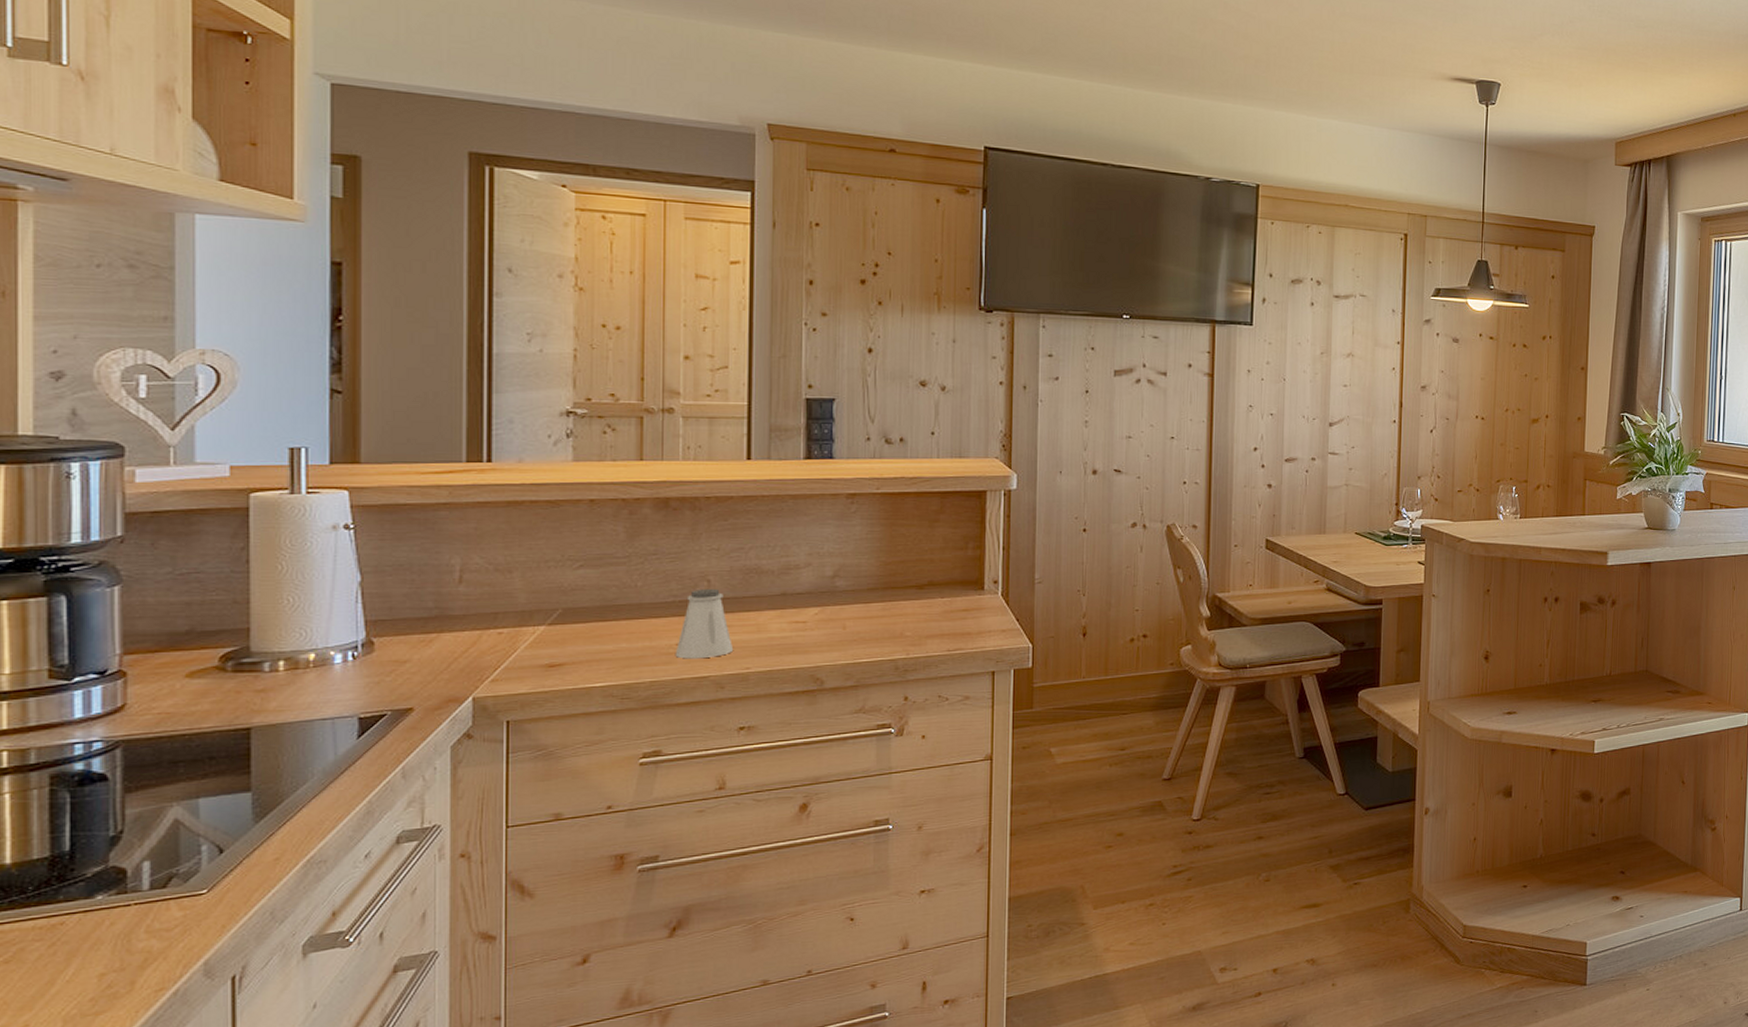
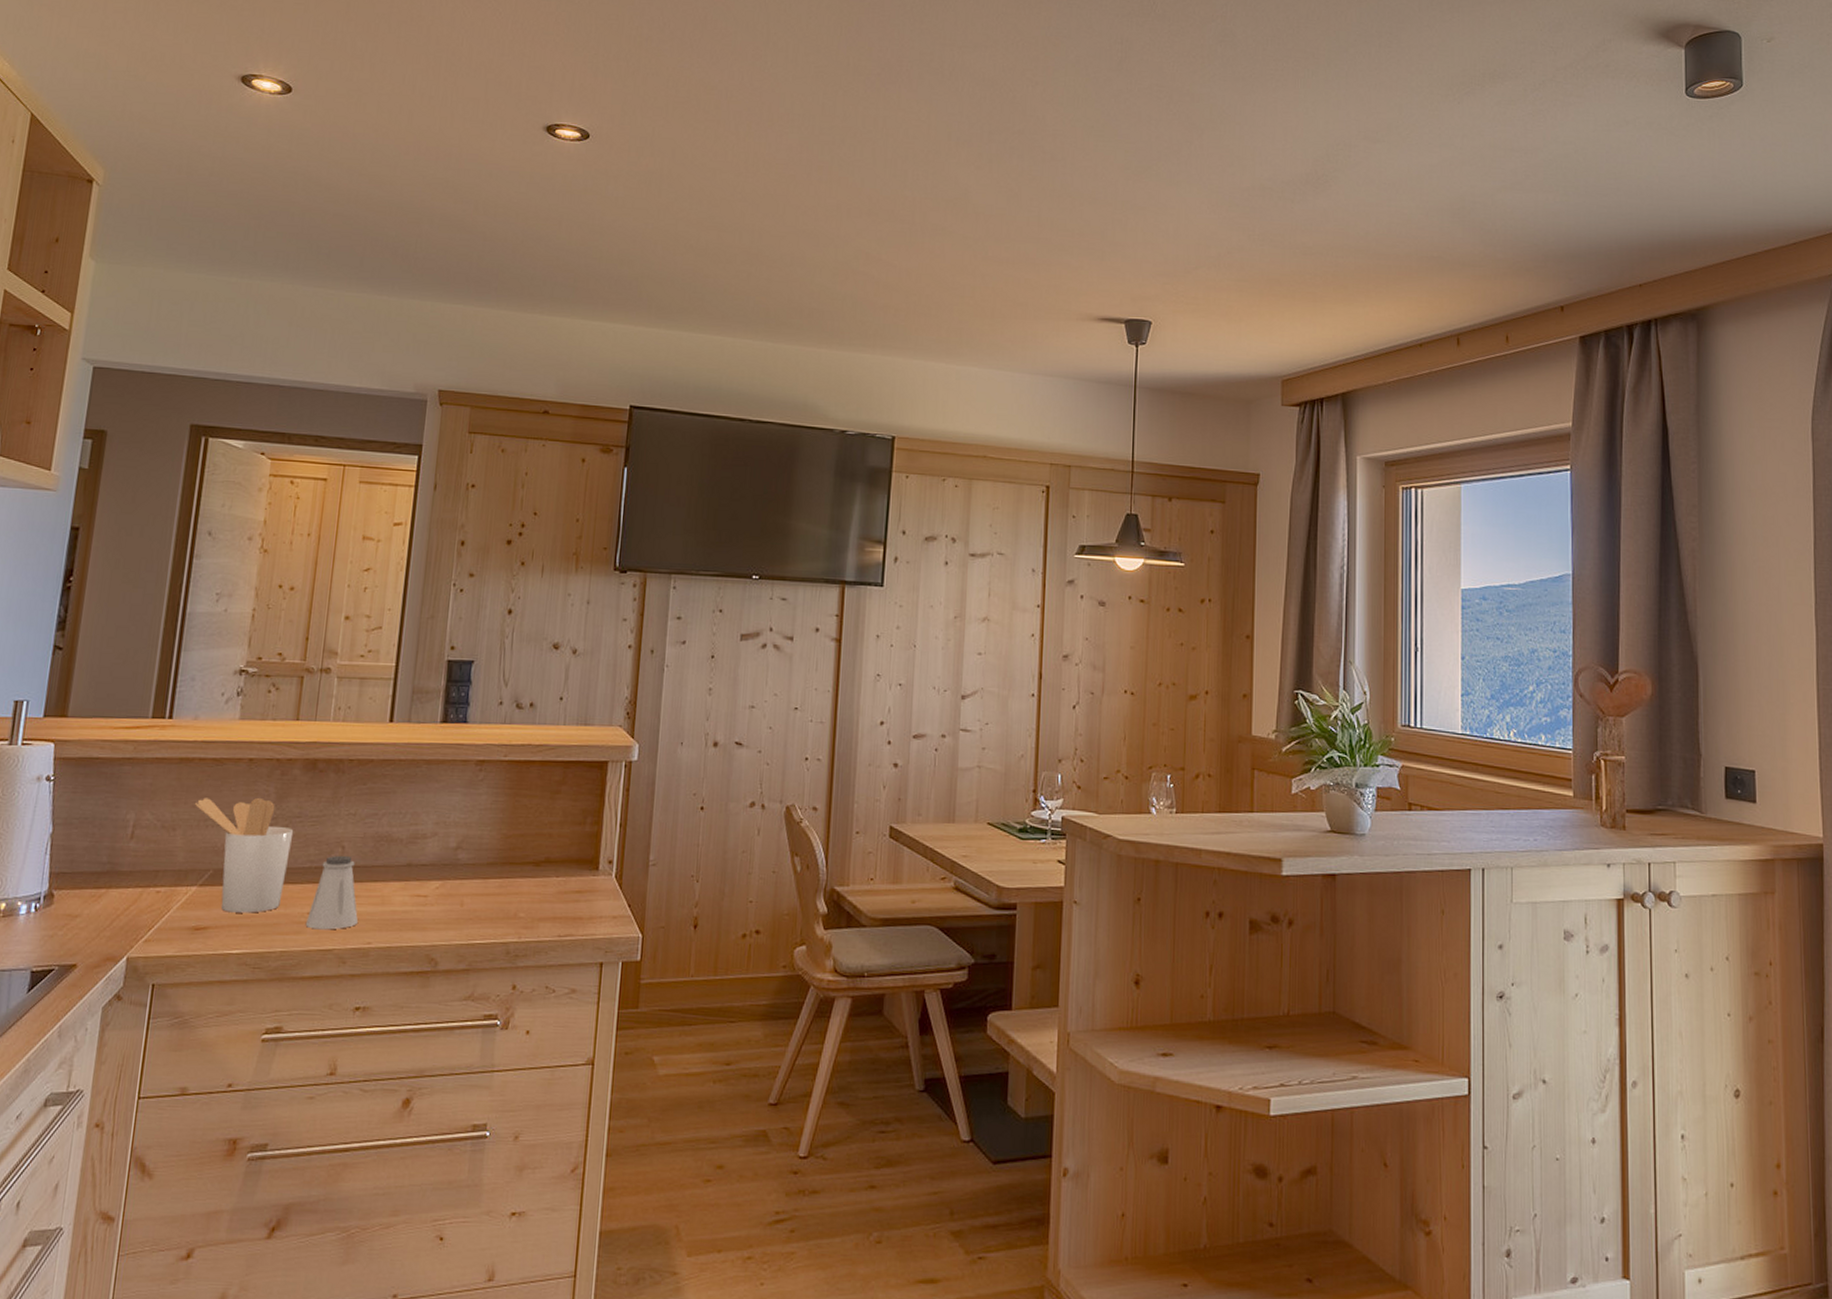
utensil holder: none [530,537,651,648] -> present [194,797,294,913]

